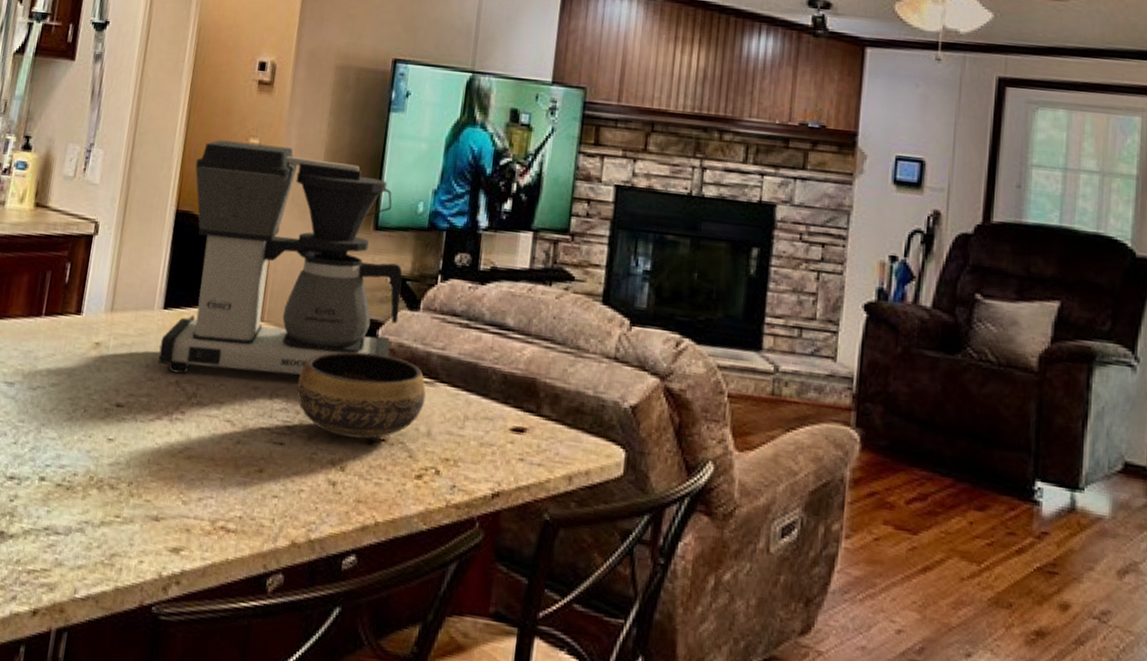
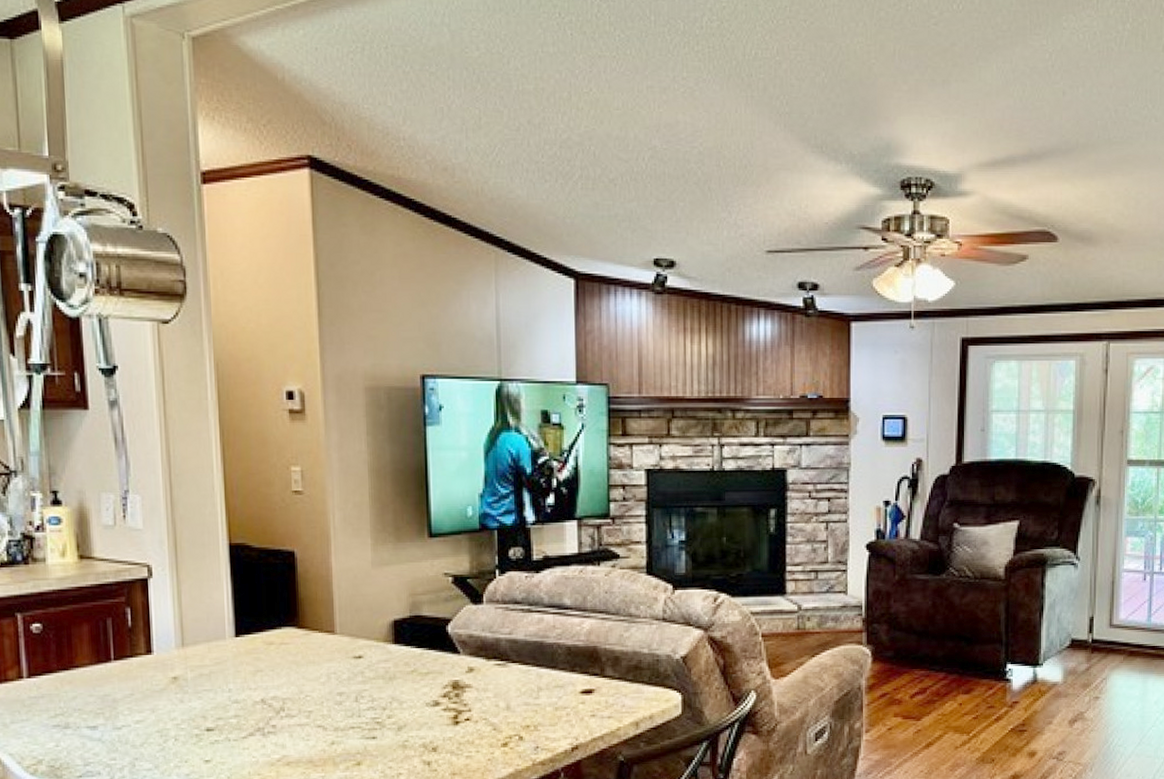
coffee maker: present [158,140,403,375] -> none [238,471,465,693]
bowl: present [296,351,426,439] -> none [379,647,500,722]

